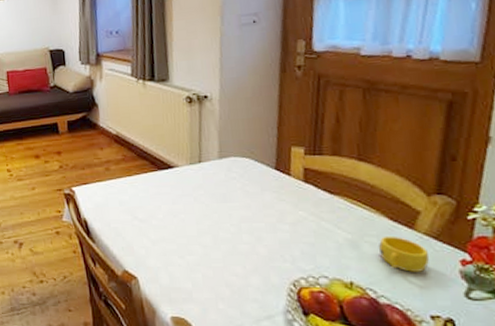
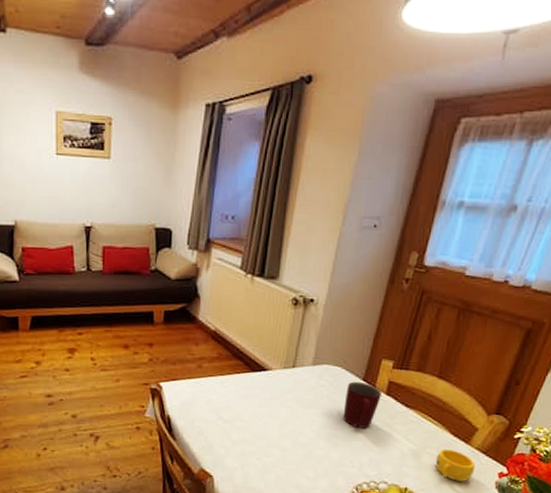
mug: none [259,171,299,219] -> present [342,381,382,428]

